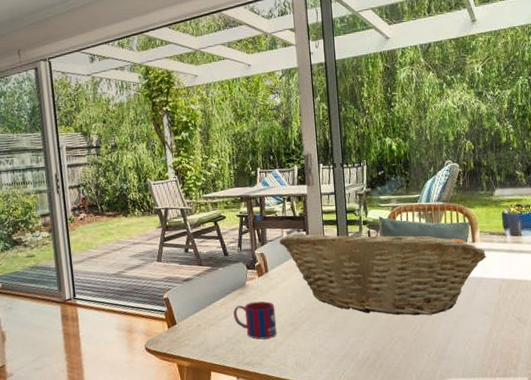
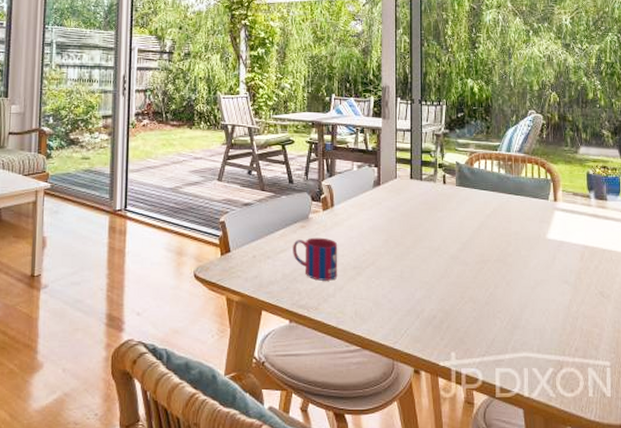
fruit basket: present [280,229,486,316] -> none [349,169,568,277]

